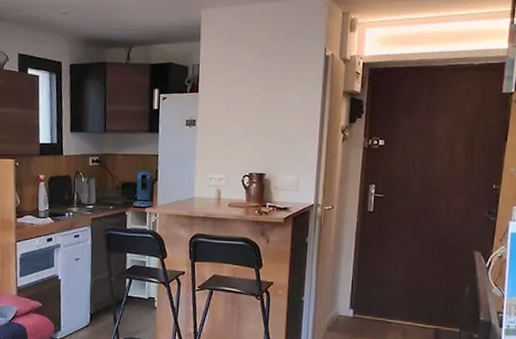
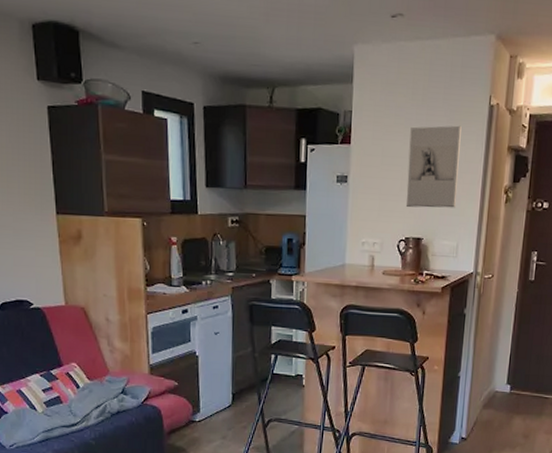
wall sculpture: none [249,74,299,147] -> present [405,125,462,208]

